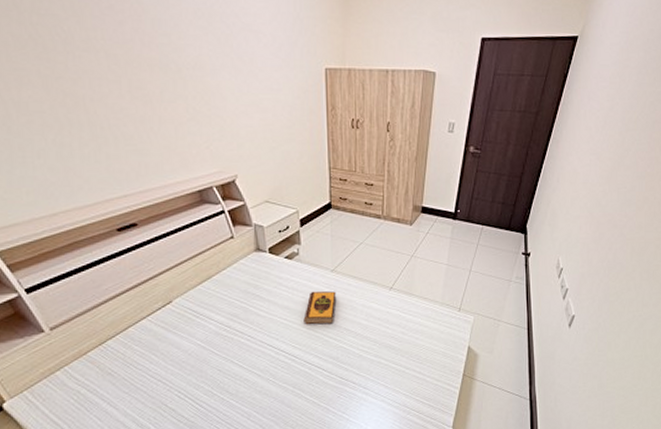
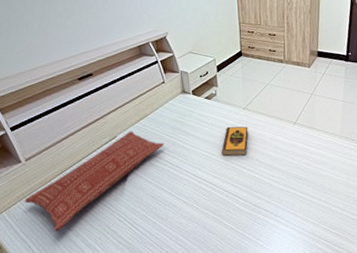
pillow: none [53,295,234,411] -> present [25,131,164,231]

